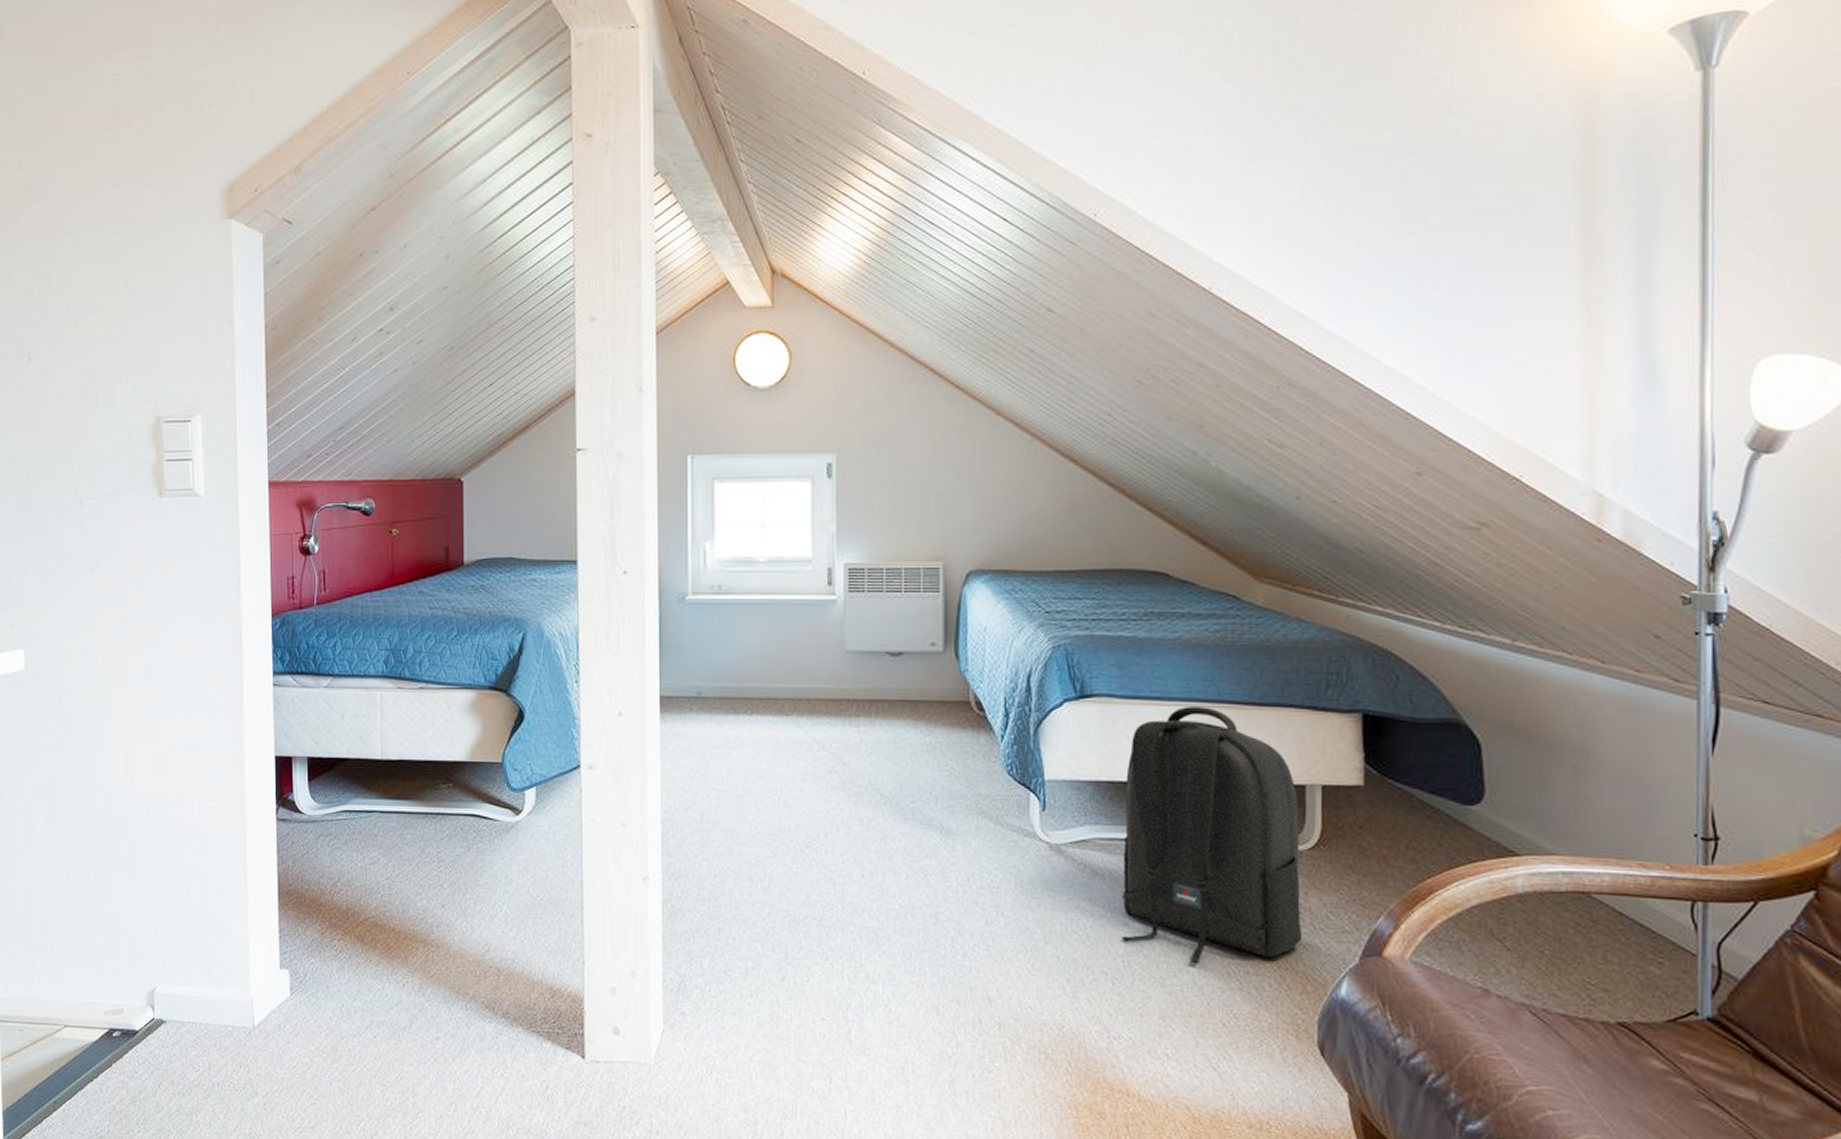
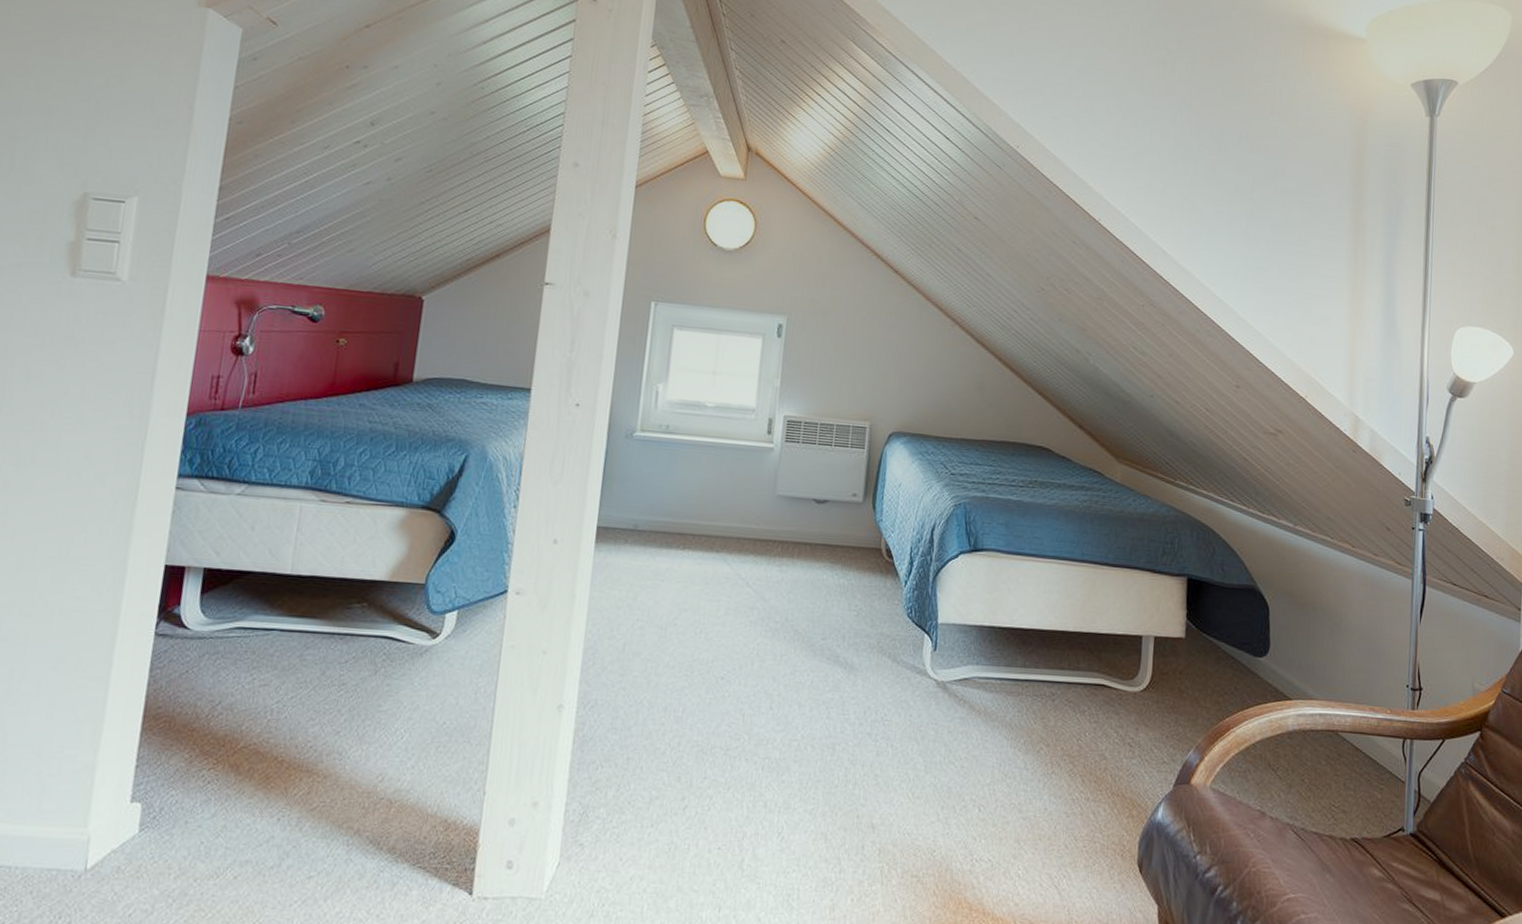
backpack: present [1122,705,1303,964] -> none [990,563,1136,792]

